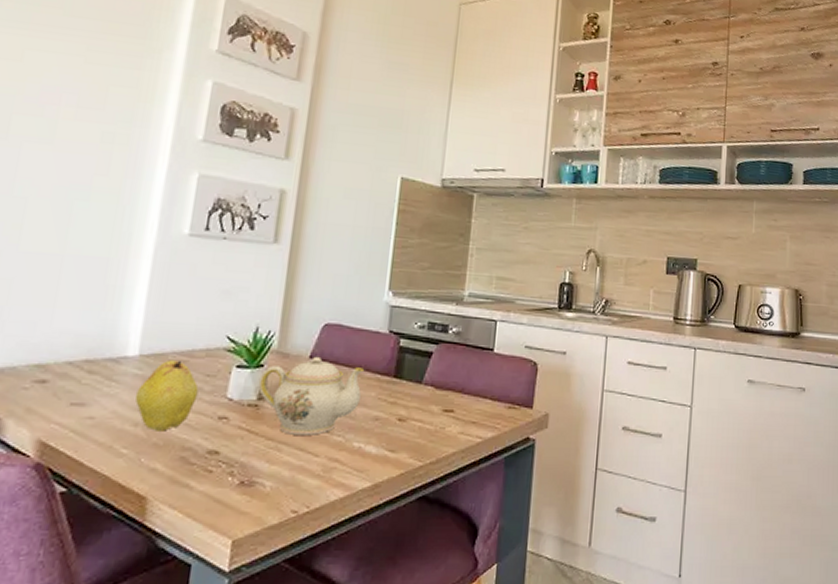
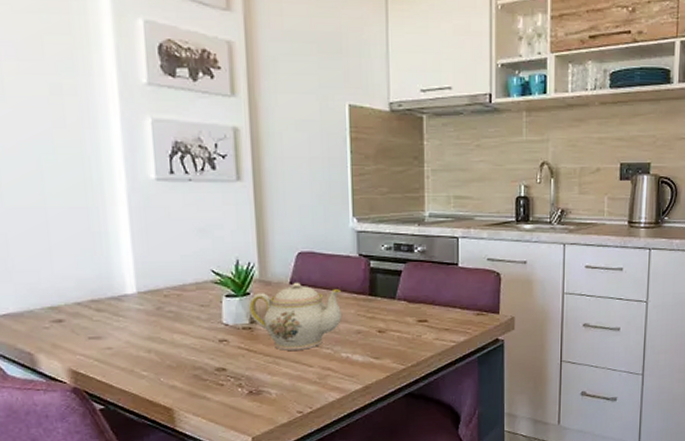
fruit: present [134,359,199,431] -> none [142,294,197,356]

